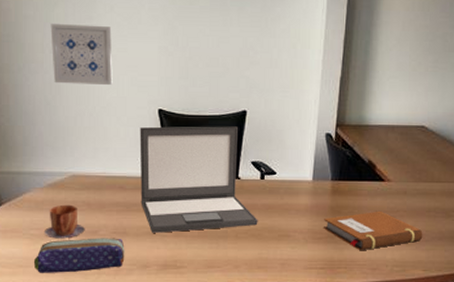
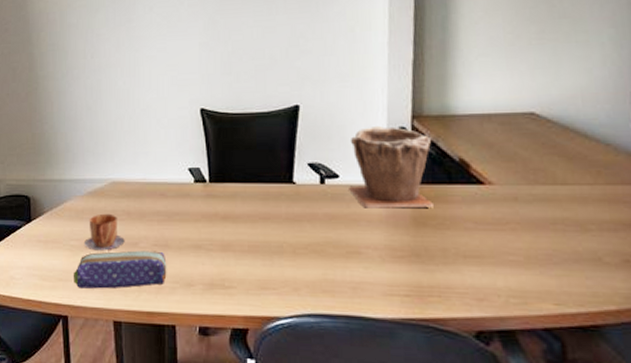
wall art: present [50,24,113,86] -> none [92,26,153,88]
laptop: present [139,126,258,233] -> none [181,123,320,246]
plant pot: none [283,131,349,200] -> present [349,125,435,209]
notebook: present [323,210,423,251] -> none [404,222,549,275]

